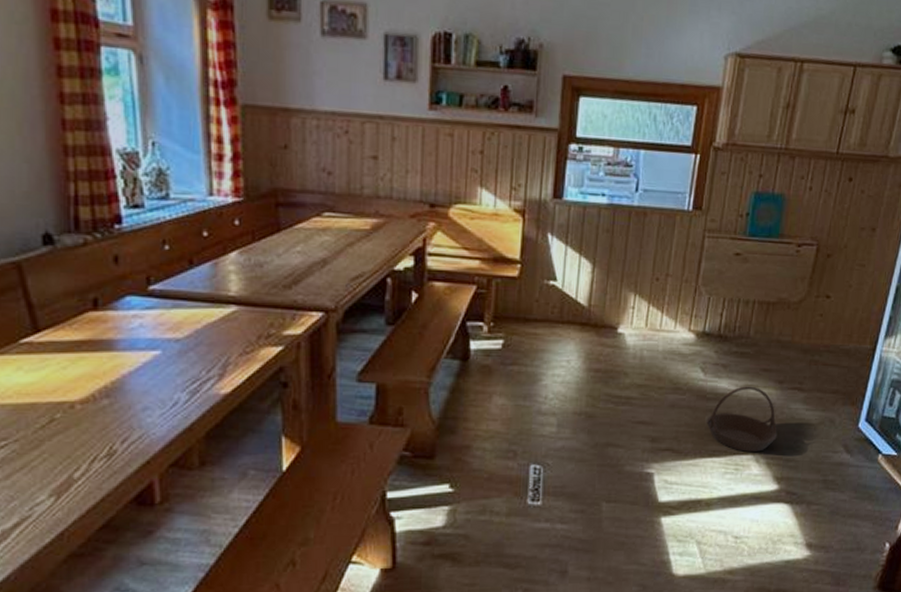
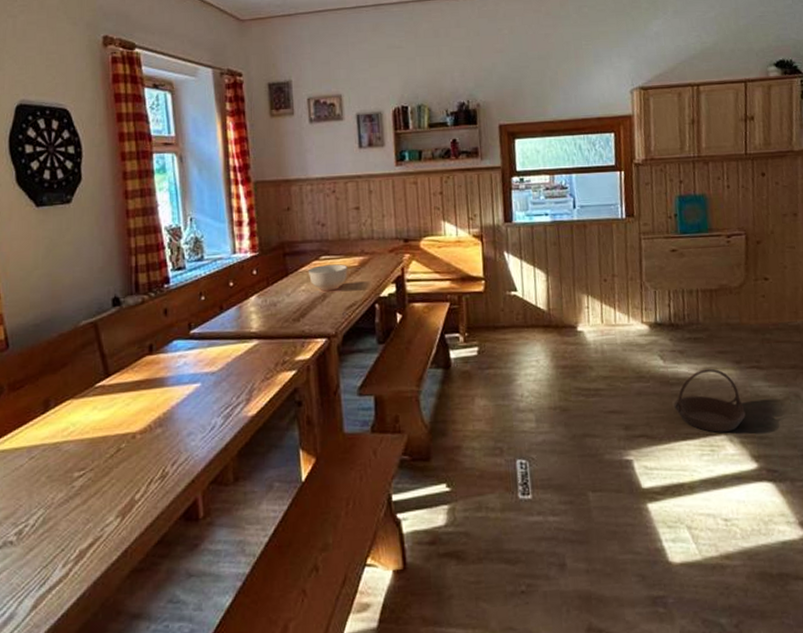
bowl: none [305,223,357,257] -> present [307,264,348,292]

